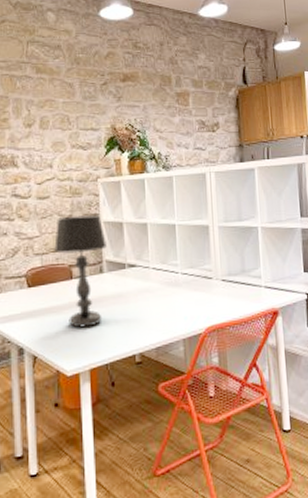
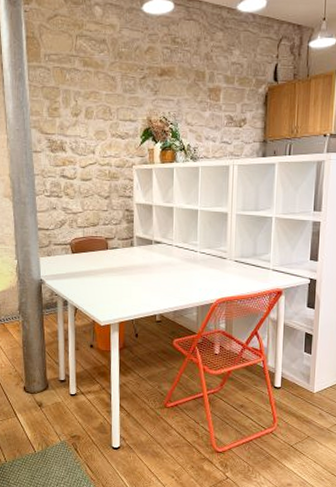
table lamp: present [54,215,108,328] -> none [94,197,139,289]

